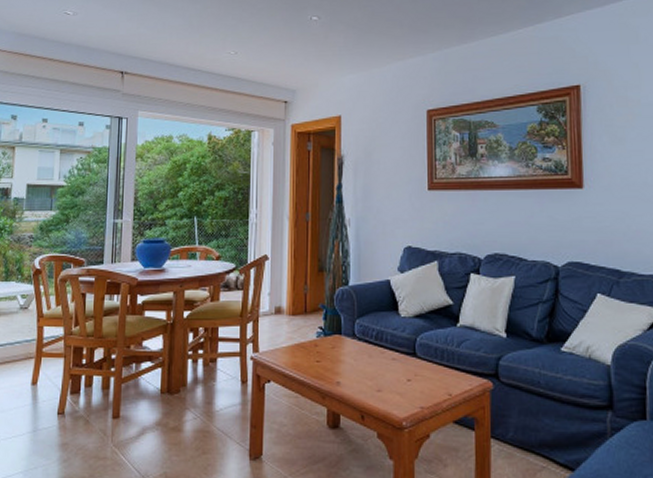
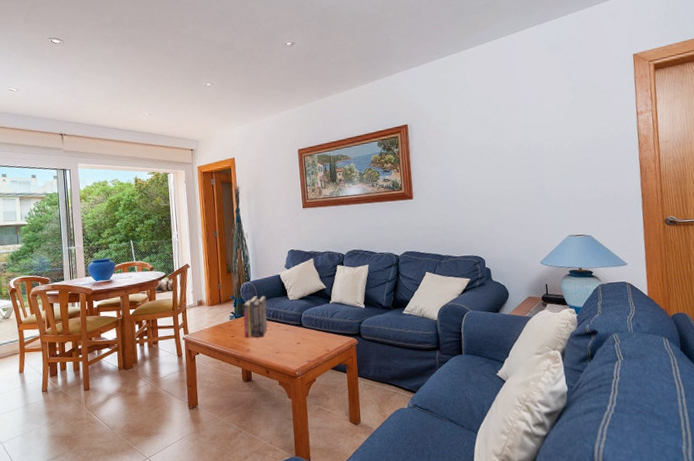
books: none [334,307,370,366] -> present [243,295,268,338]

